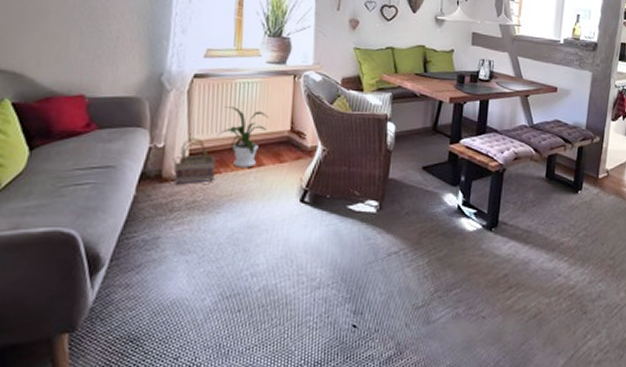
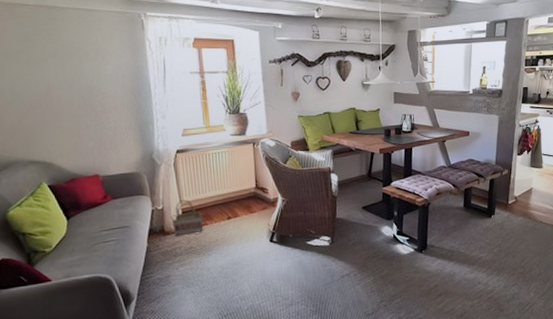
house plant: present [217,106,269,168] -> none [200,173,238,220]

